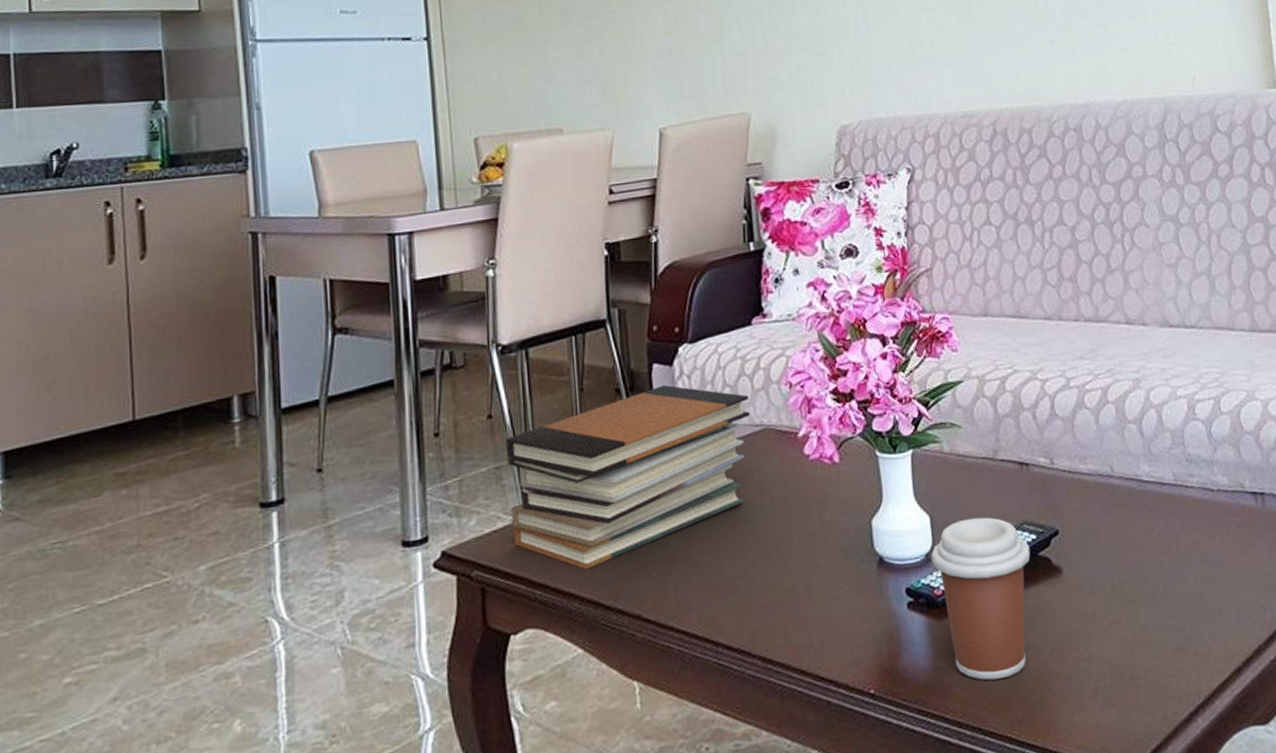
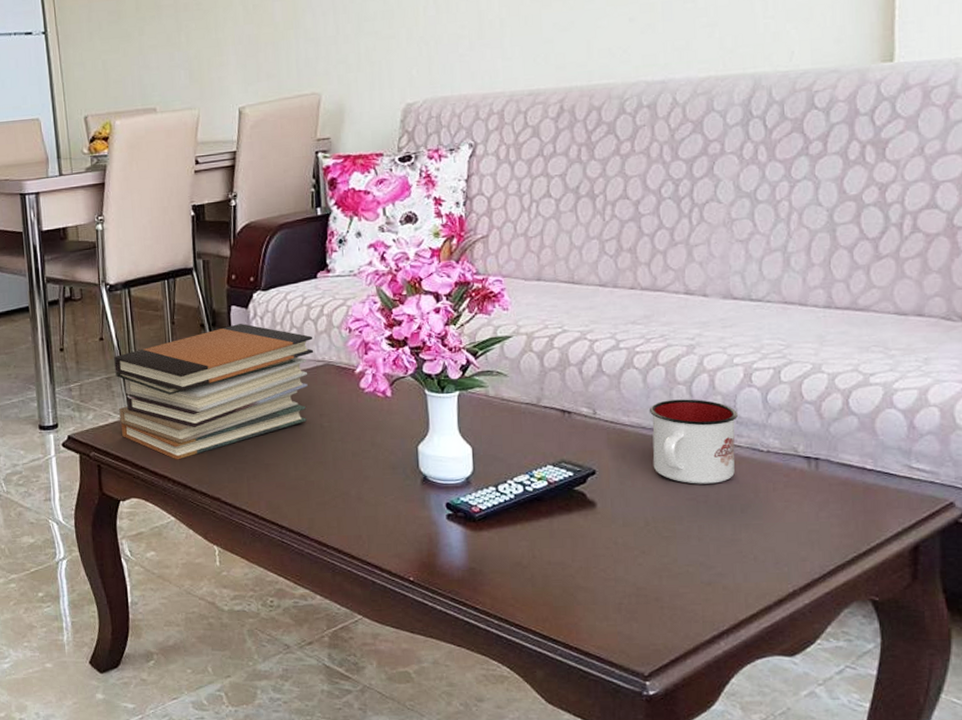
coffee cup: present [931,517,1031,680] -> none [471,452,566,584]
mug: none [1104,438,1191,535] -> present [649,399,738,484]

